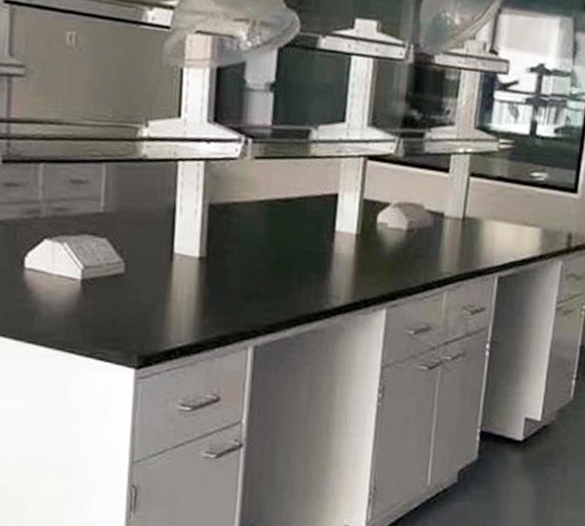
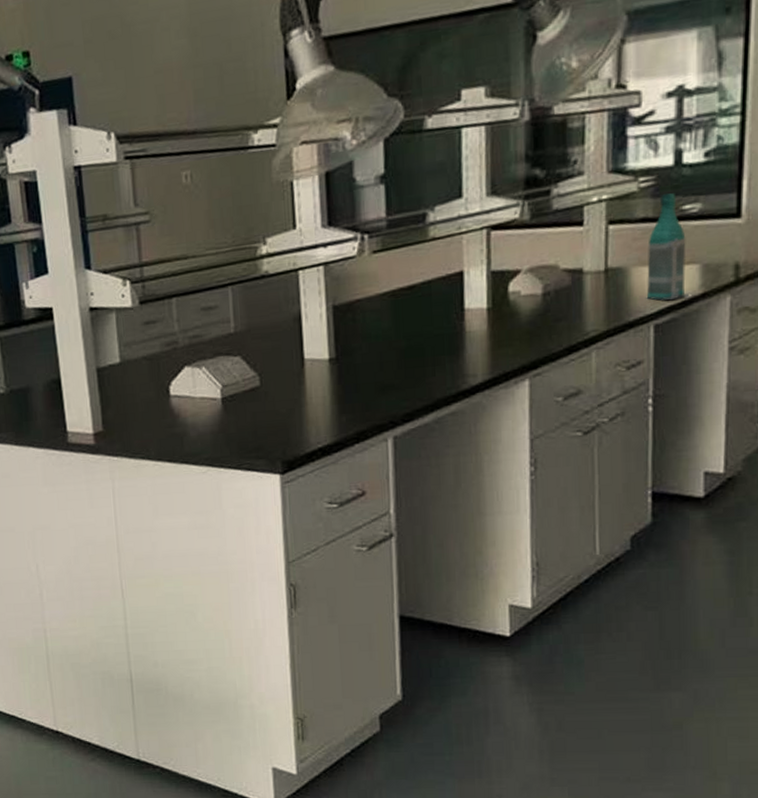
bottle: none [494,159,532,256] -> present [646,193,689,301]

